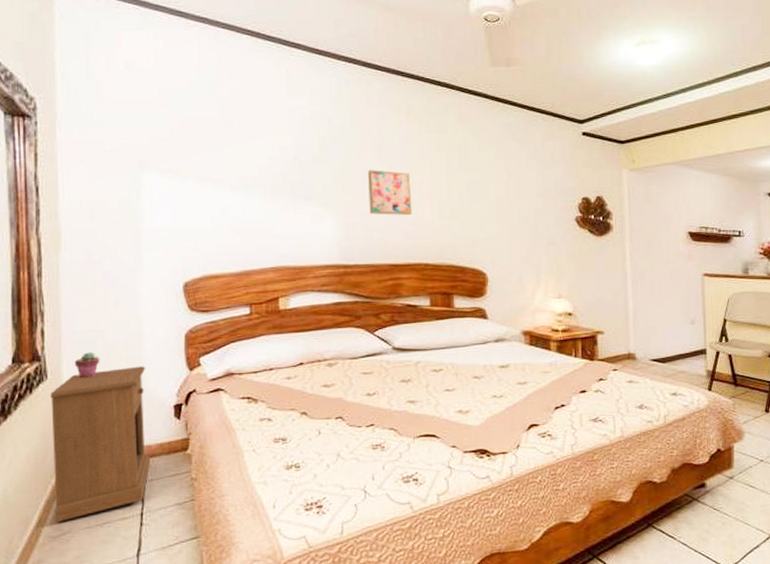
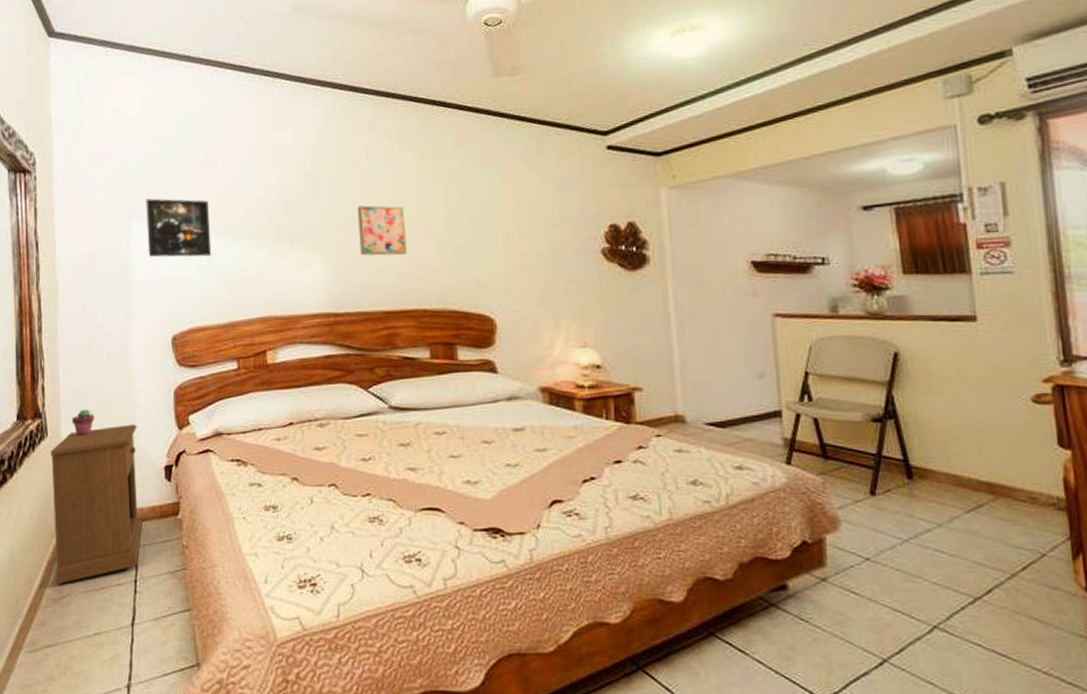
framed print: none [158,151,226,209] -> present [146,198,212,258]

